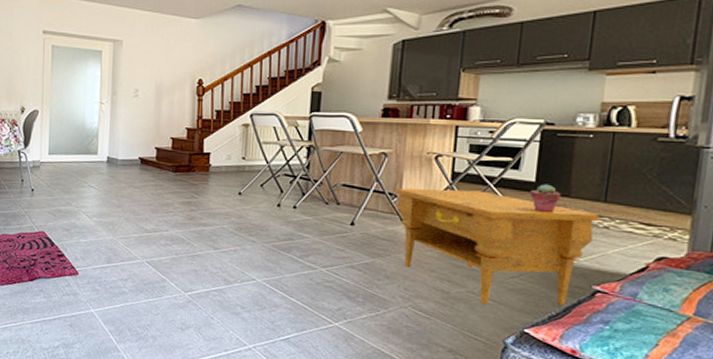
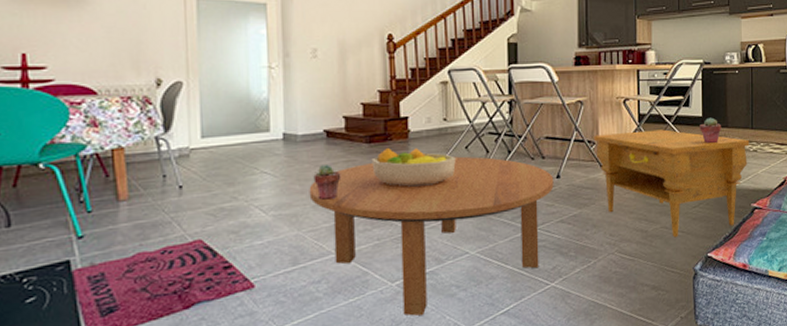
coffee table: none [124,189,347,326] -> present [309,156,554,316]
potted succulent: none [128,186,150,215] -> present [313,164,341,200]
fruit bowl: none [176,178,251,215] -> present [371,148,456,187]

